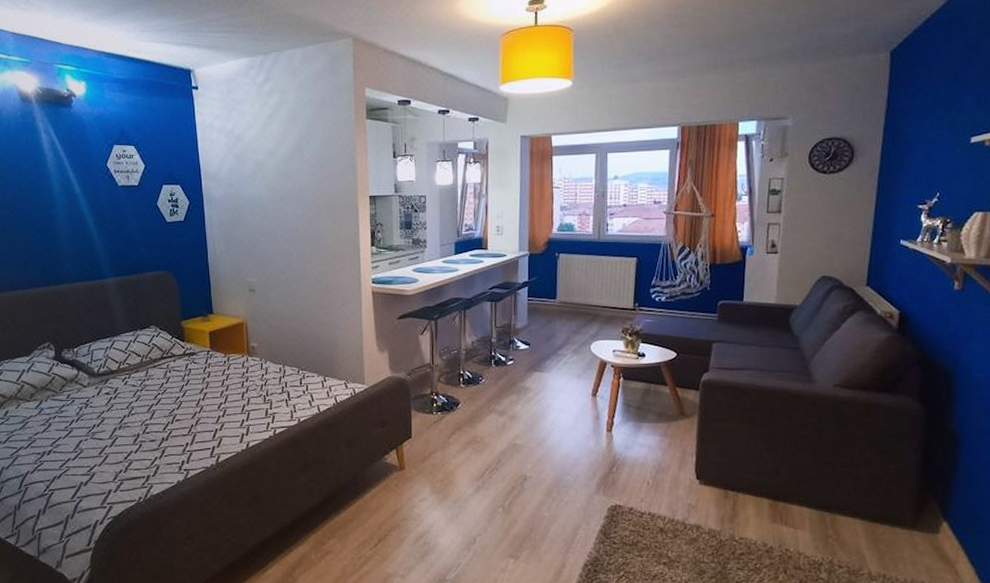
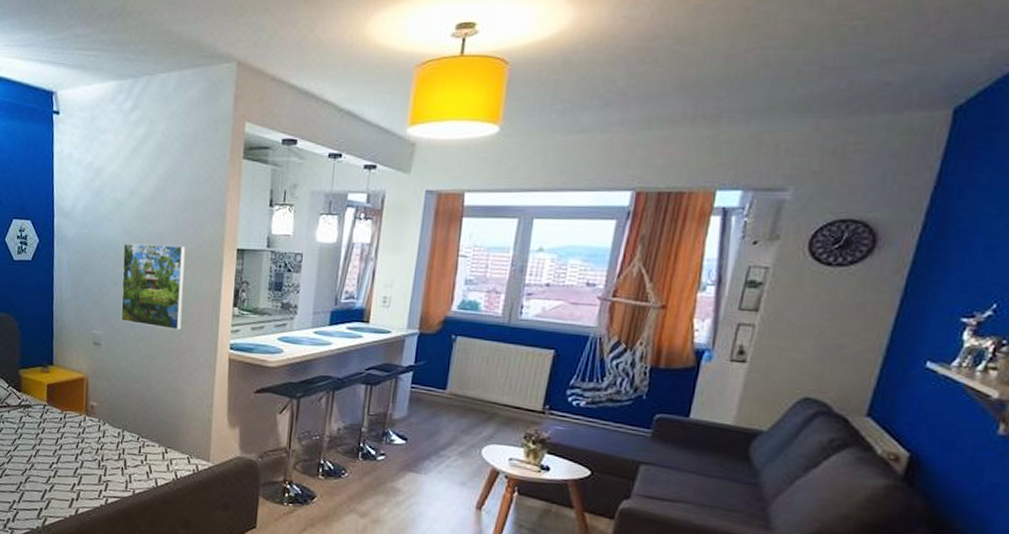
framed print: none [268,196,328,271] -> present [120,243,186,331]

